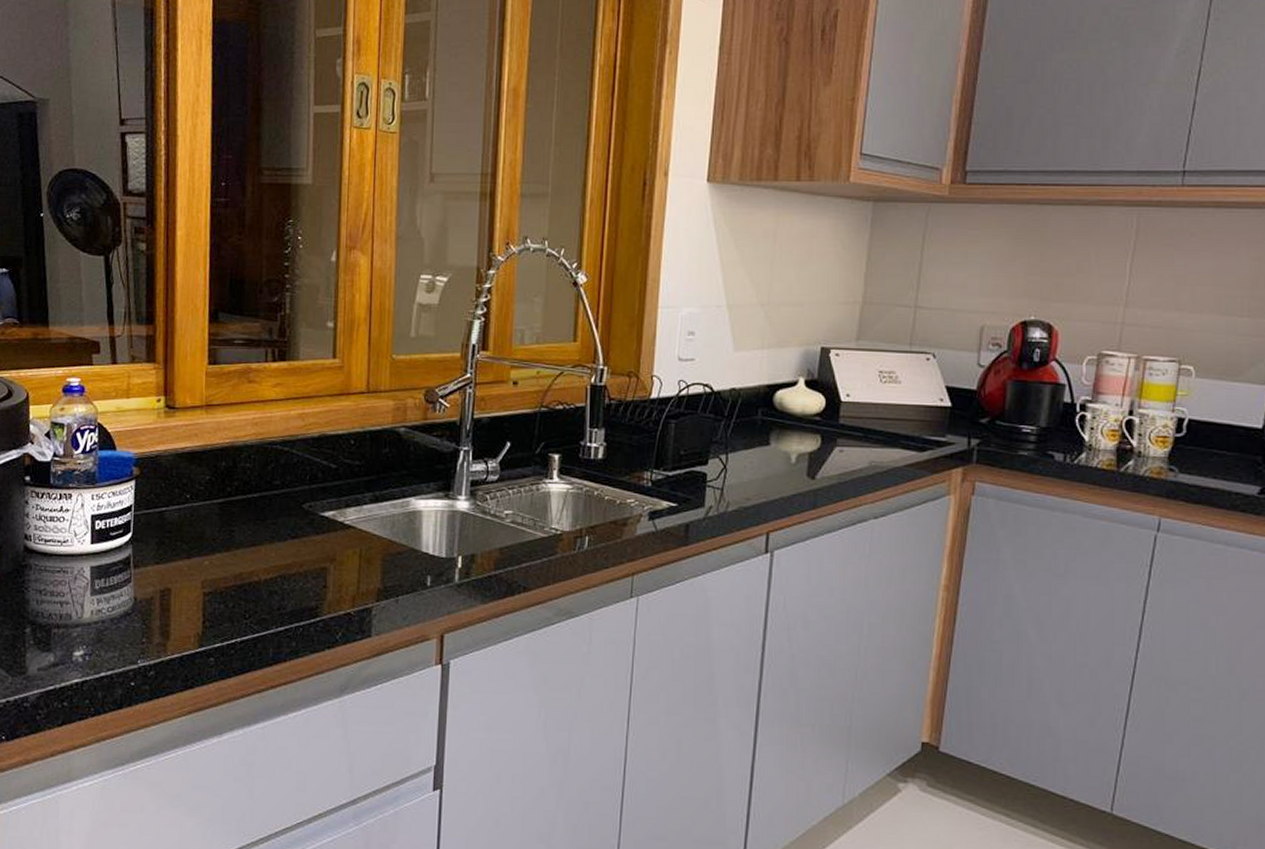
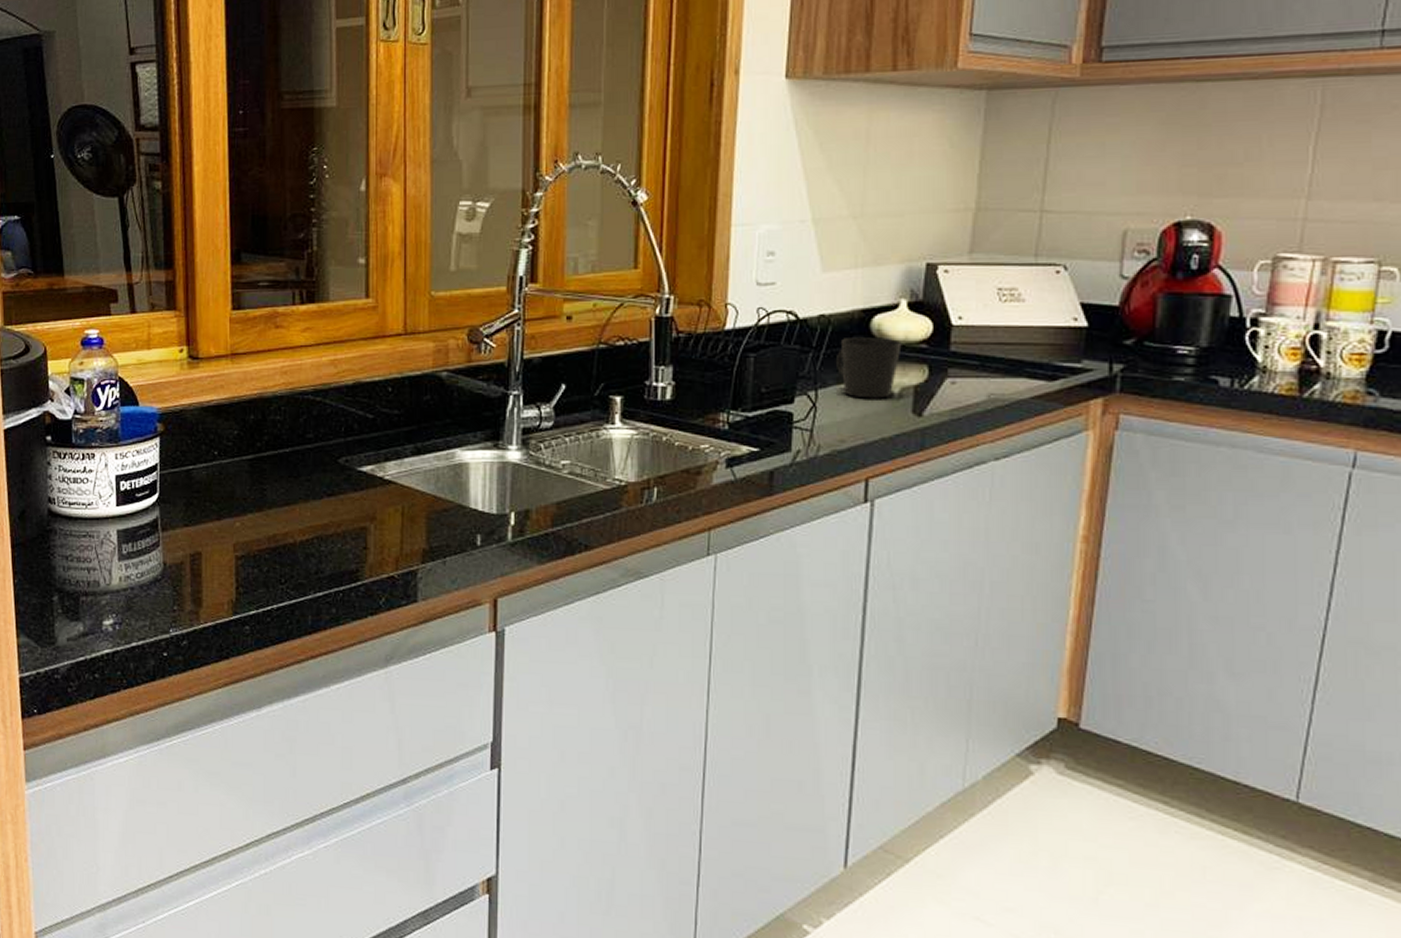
cup: none [743,409,799,463] -> present [835,337,902,399]

